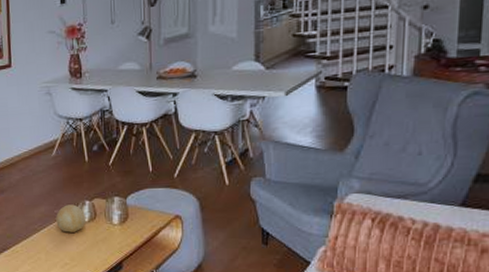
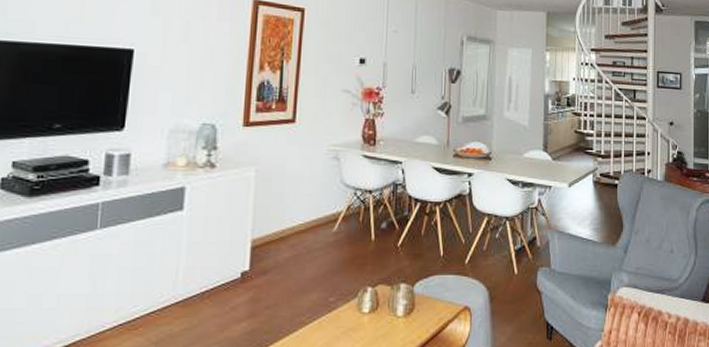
decorative ball: present [56,204,85,234] -> none [330,291,366,328]

